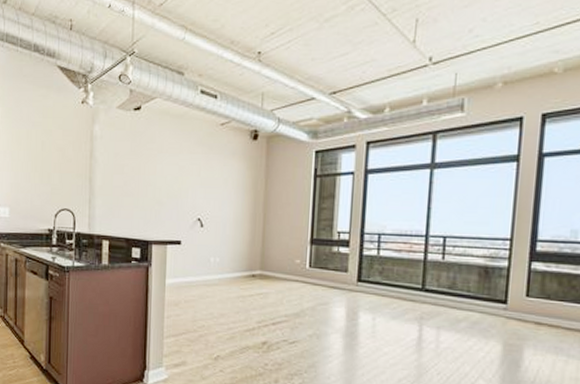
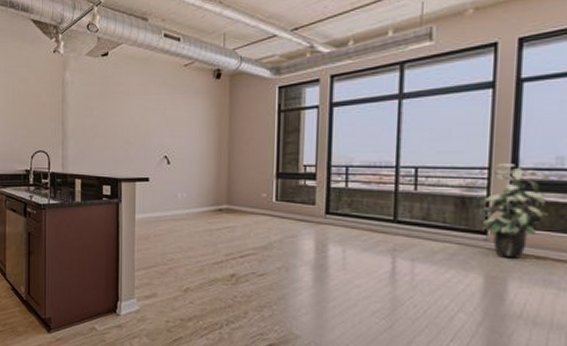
indoor plant: none [499,235,565,327] -> present [477,164,551,259]

